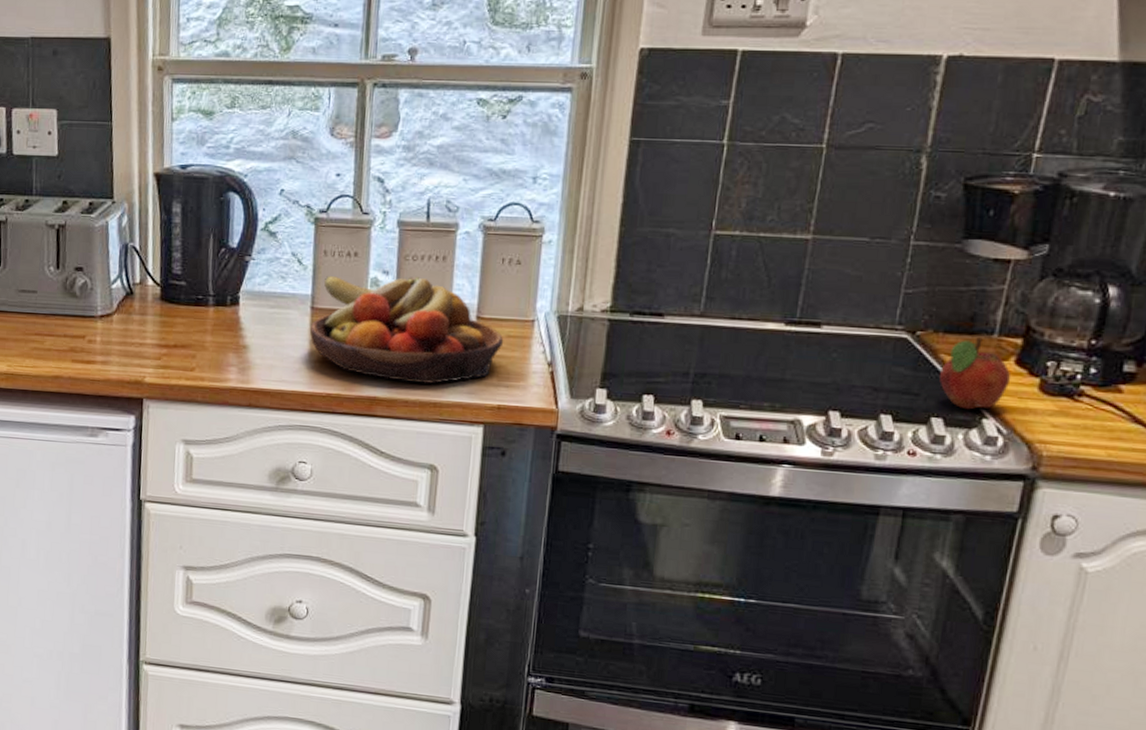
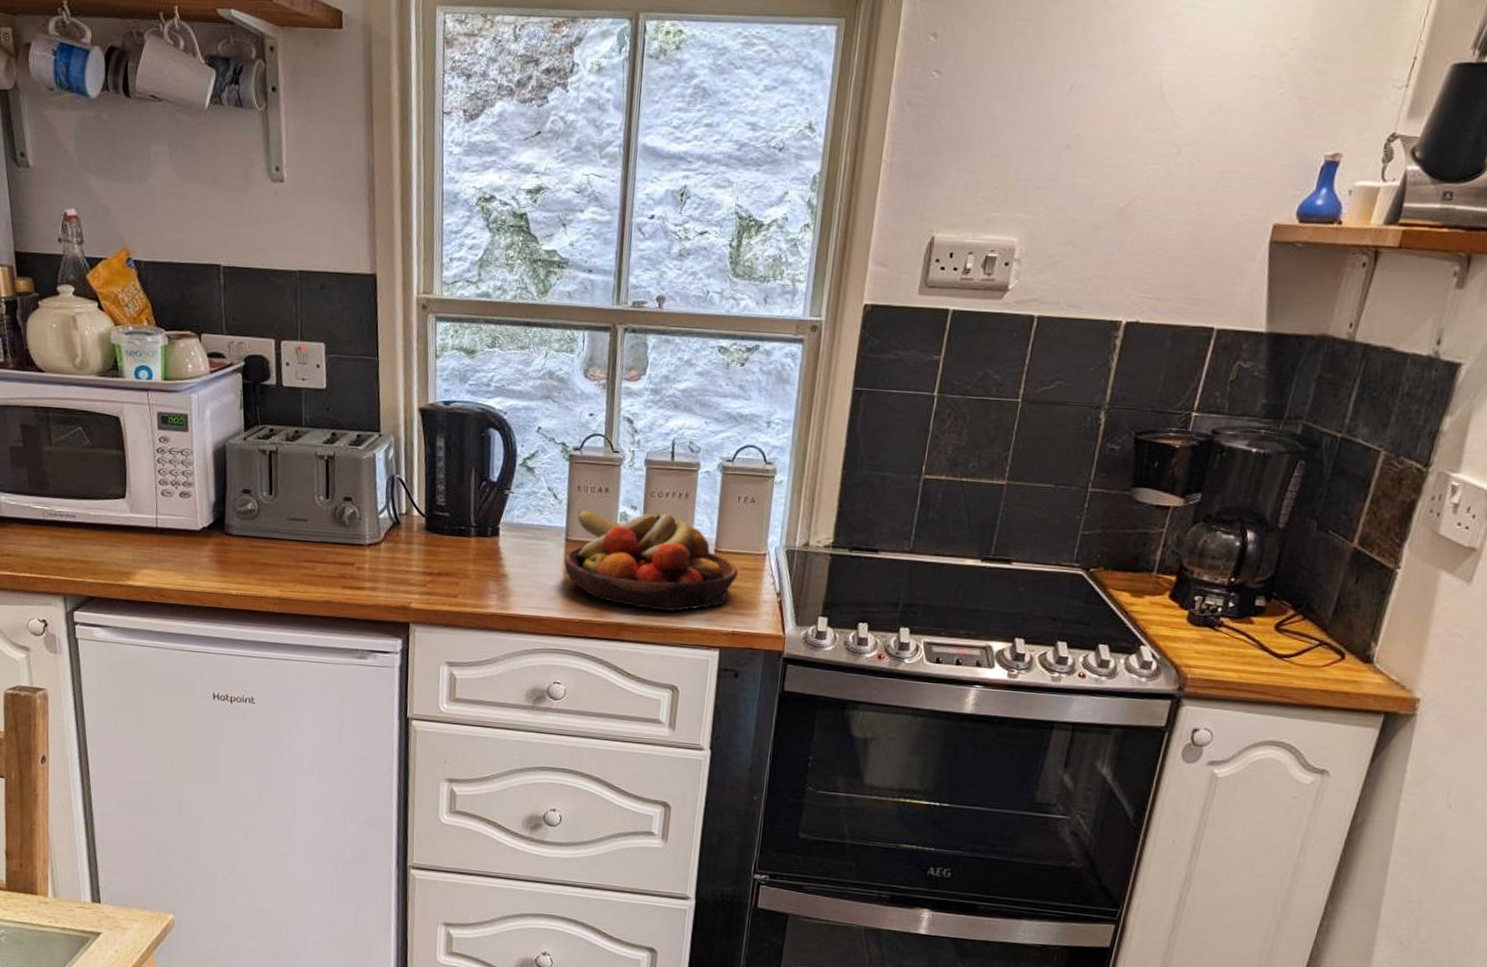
fruit: present [939,338,1011,410] -> none [1107,575,1166,638]

